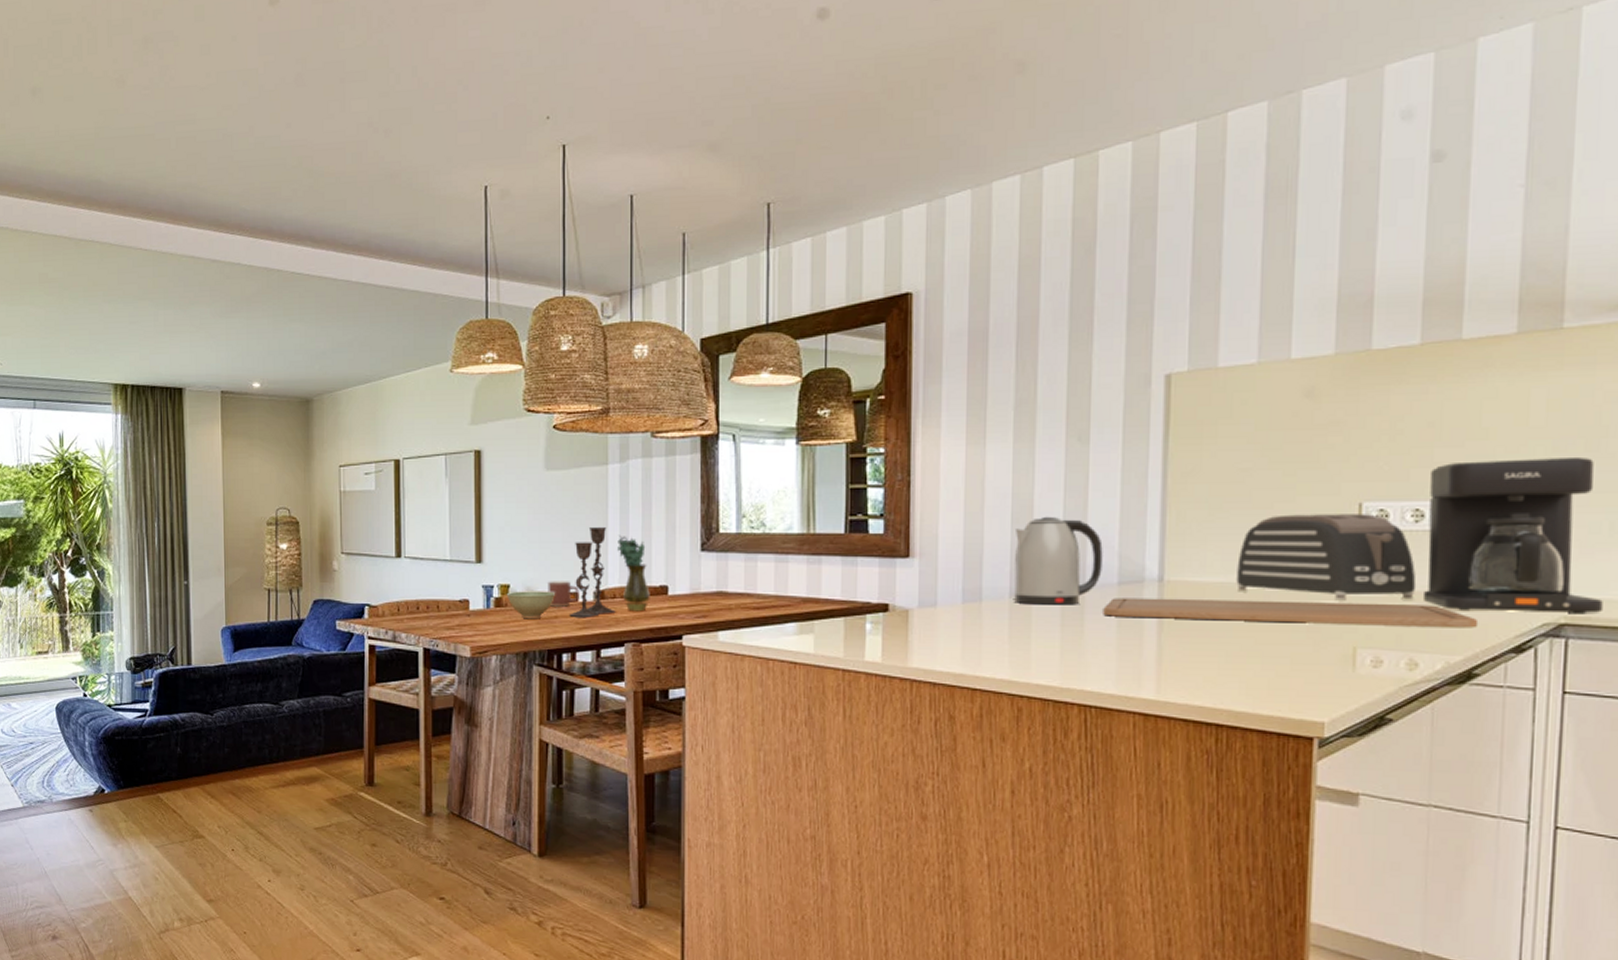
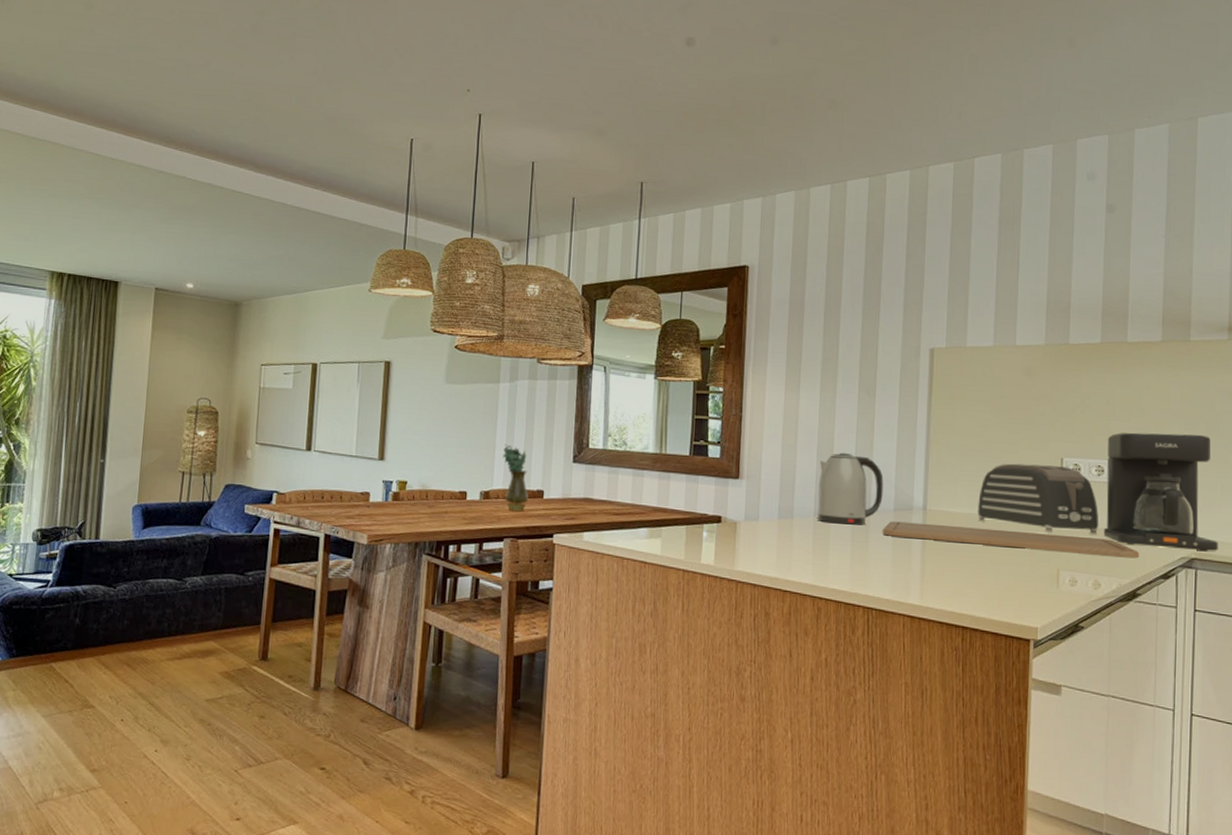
bowl: present [506,591,556,619] -> none [403,487,448,514]
mug: present [548,581,579,608] -> none [440,480,468,505]
candlestick: present [569,527,616,617] -> none [458,436,498,514]

